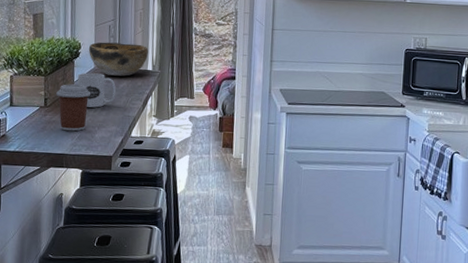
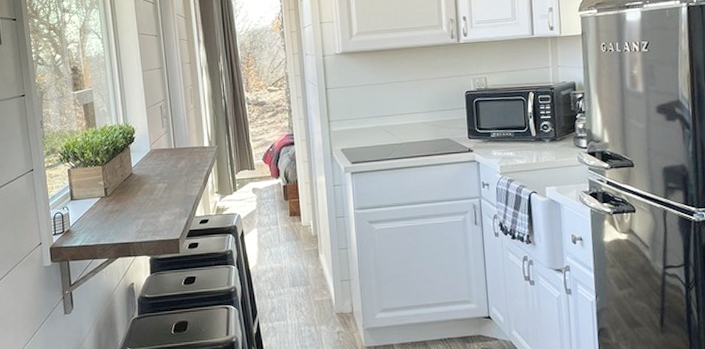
coffee cup: present [56,84,91,132] -> none [115,170,151,219]
mug: present [77,73,116,108] -> none [135,156,175,192]
decorative bowl: present [88,42,148,77] -> none [142,121,203,157]

